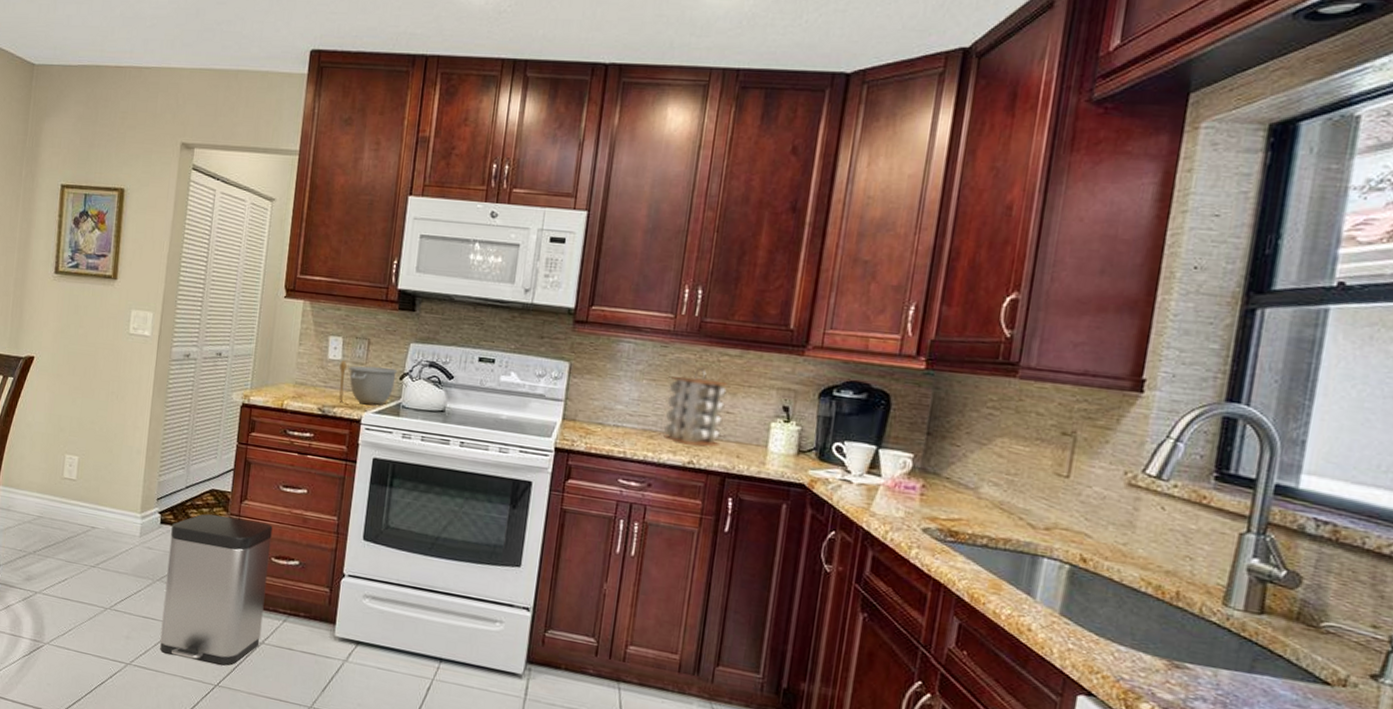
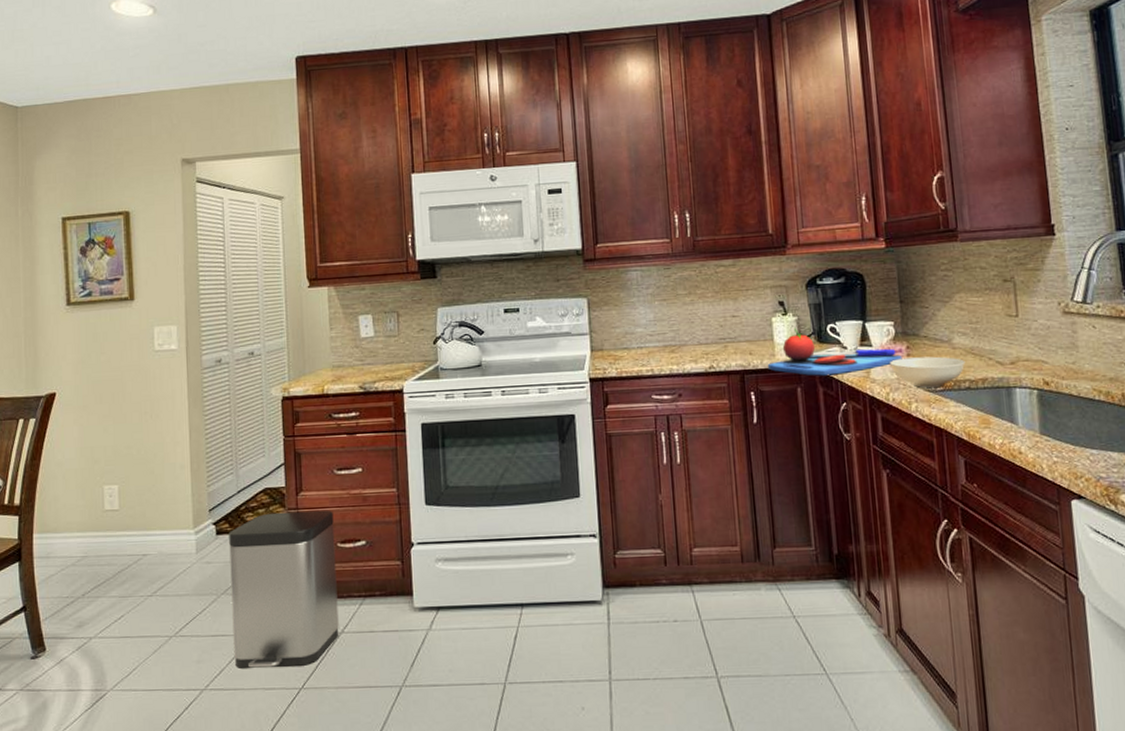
cooking pot: present [339,360,398,405] -> none [373,334,430,377]
spice rack: present [663,368,728,448] -> none [679,281,733,353]
chopping board: none [753,439,914,502] -> present [767,328,902,376]
bowl: none [896,496,989,538] -> present [889,356,966,388]

